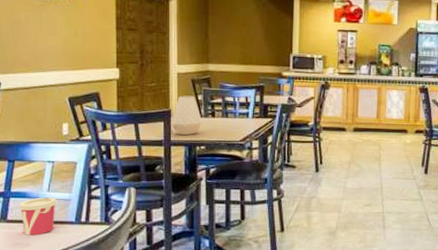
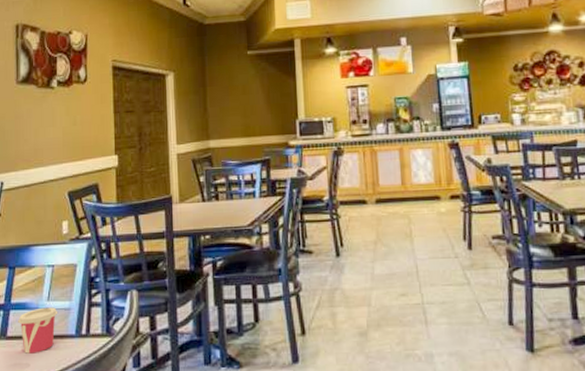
vase: present [171,95,203,136] -> none [172,178,207,225]

